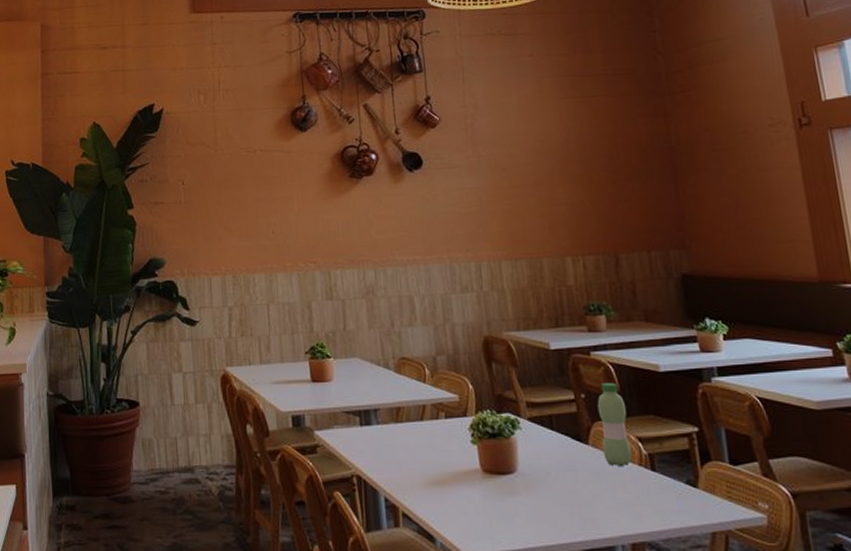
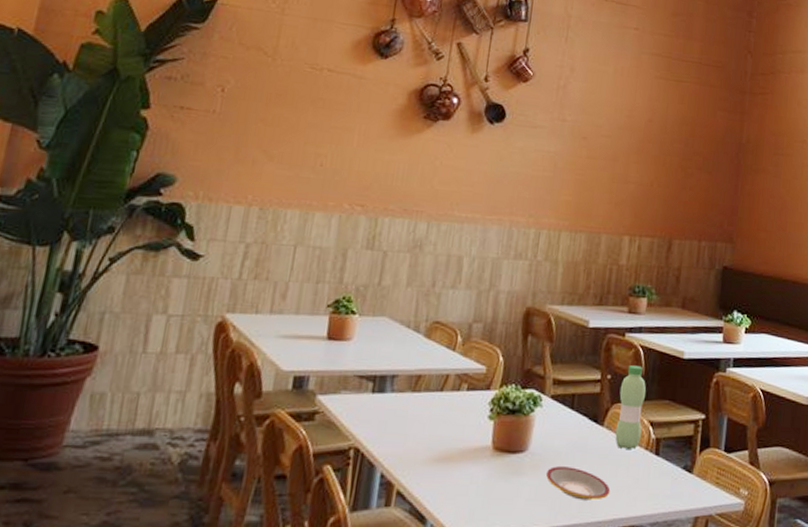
plate: none [540,486,612,518] -> present [545,466,611,500]

